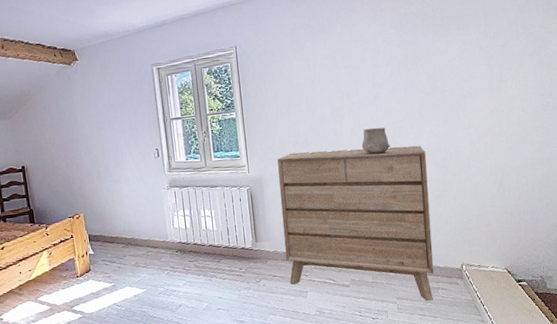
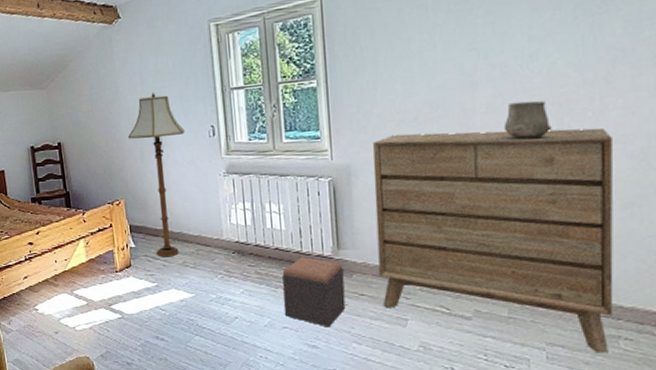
floor lamp: none [85,122,135,261] -> present [127,92,185,257]
footstool: none [215,250,264,305] -> present [282,257,346,328]

